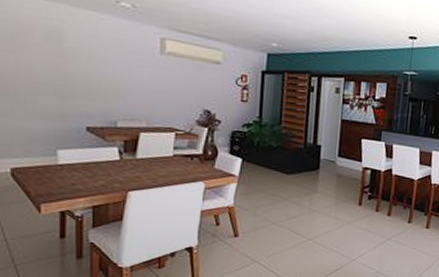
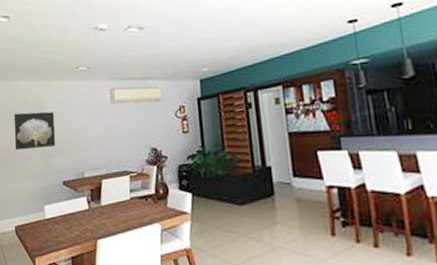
wall art: none [13,35,80,86] -> present [14,111,56,151]

